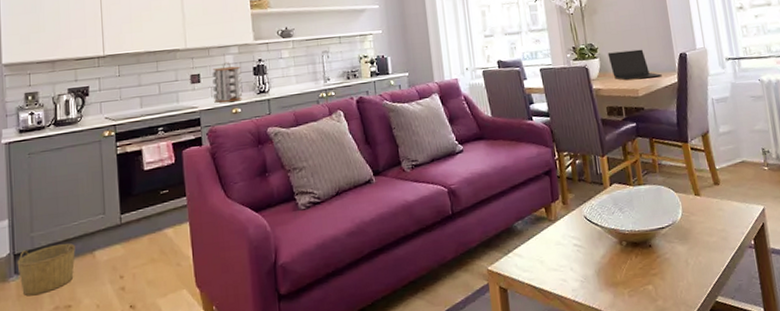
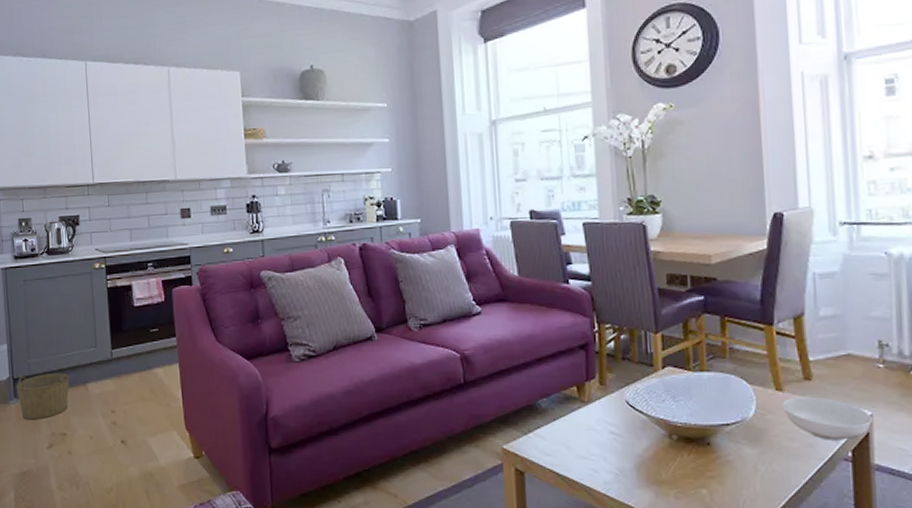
spice rack: present [212,62,243,104] -> none [203,197,235,242]
laptop: present [607,49,662,81] -> none [673,205,746,244]
bowl: none [700,197,766,233] -> present [781,396,874,440]

